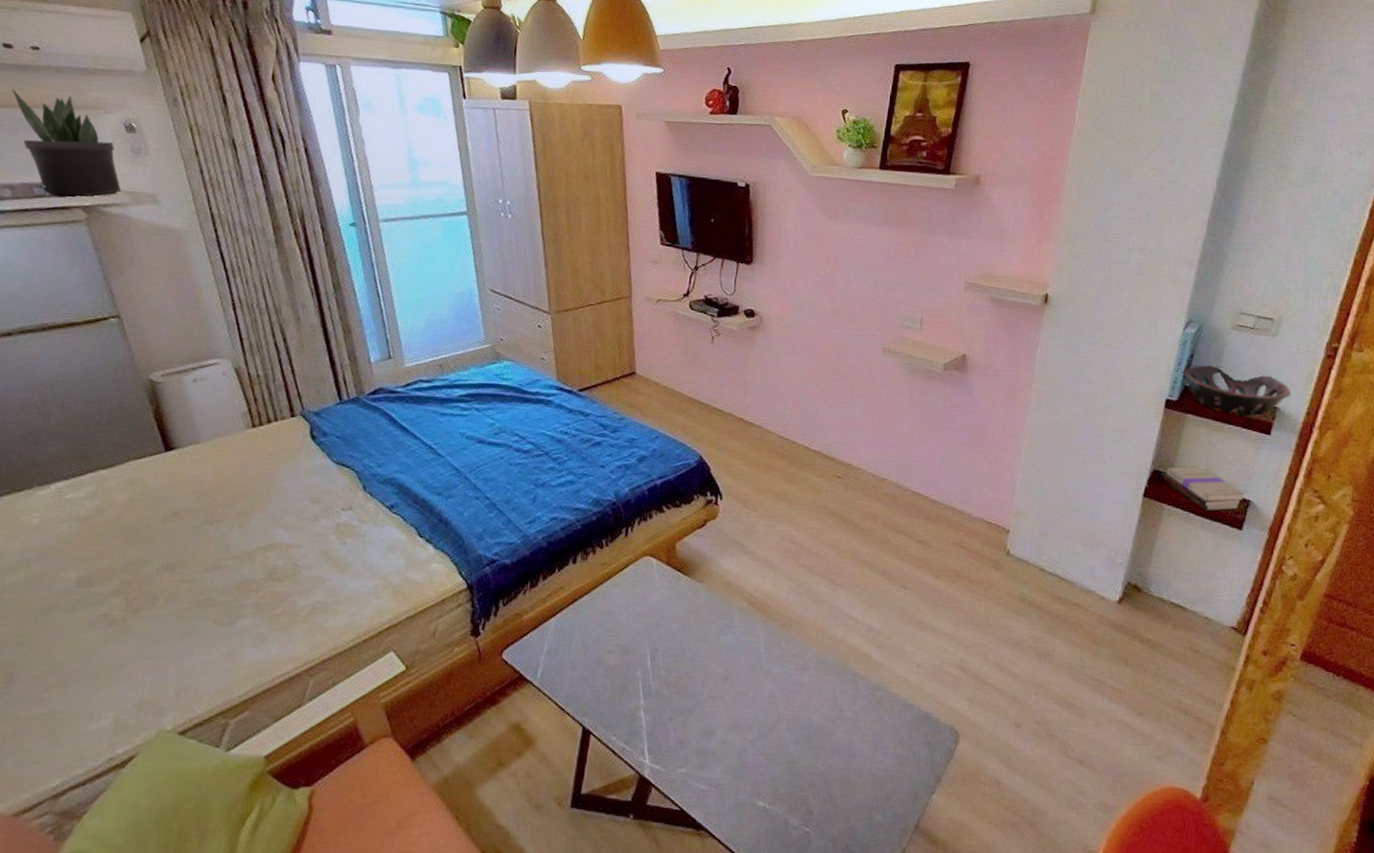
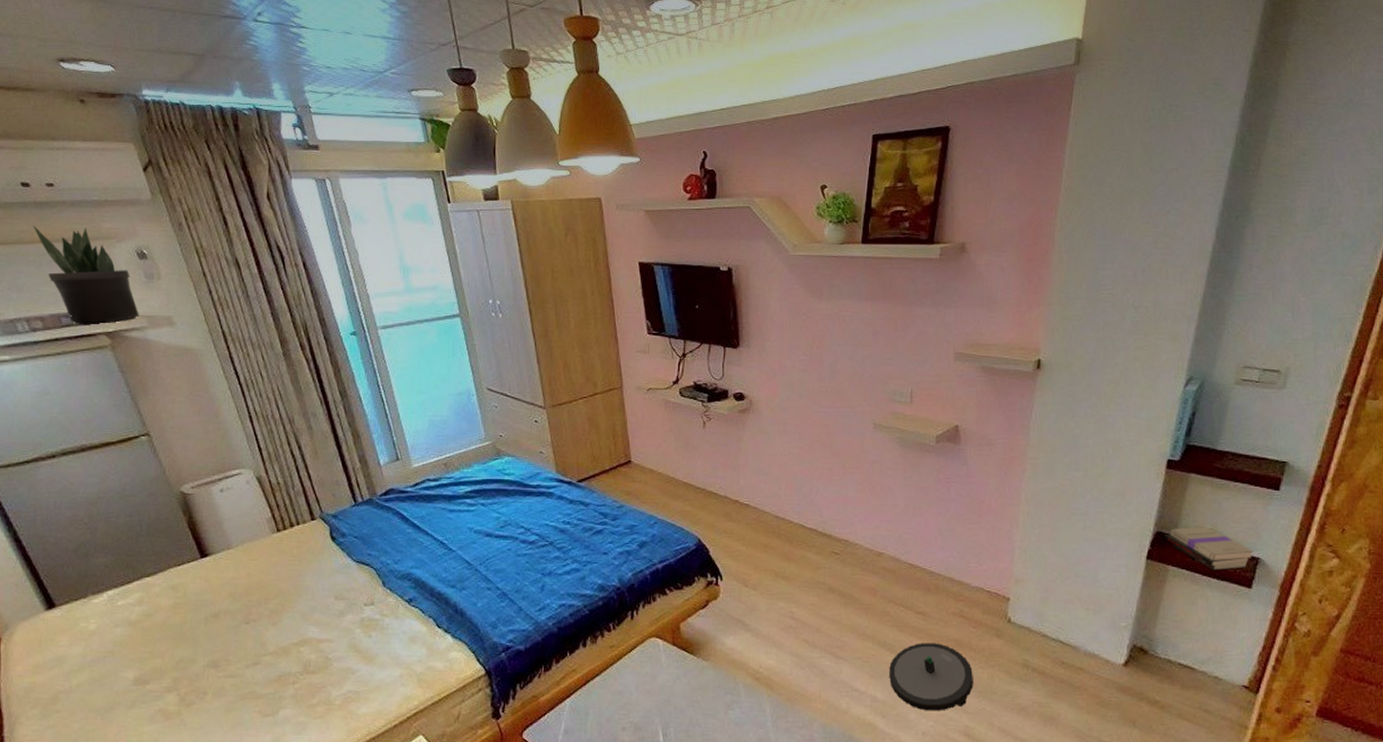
robot vacuum: none [886,572,971,643] -> present [889,643,975,711]
decorative bowl: present [1183,365,1290,417] -> none [1185,423,1300,473]

